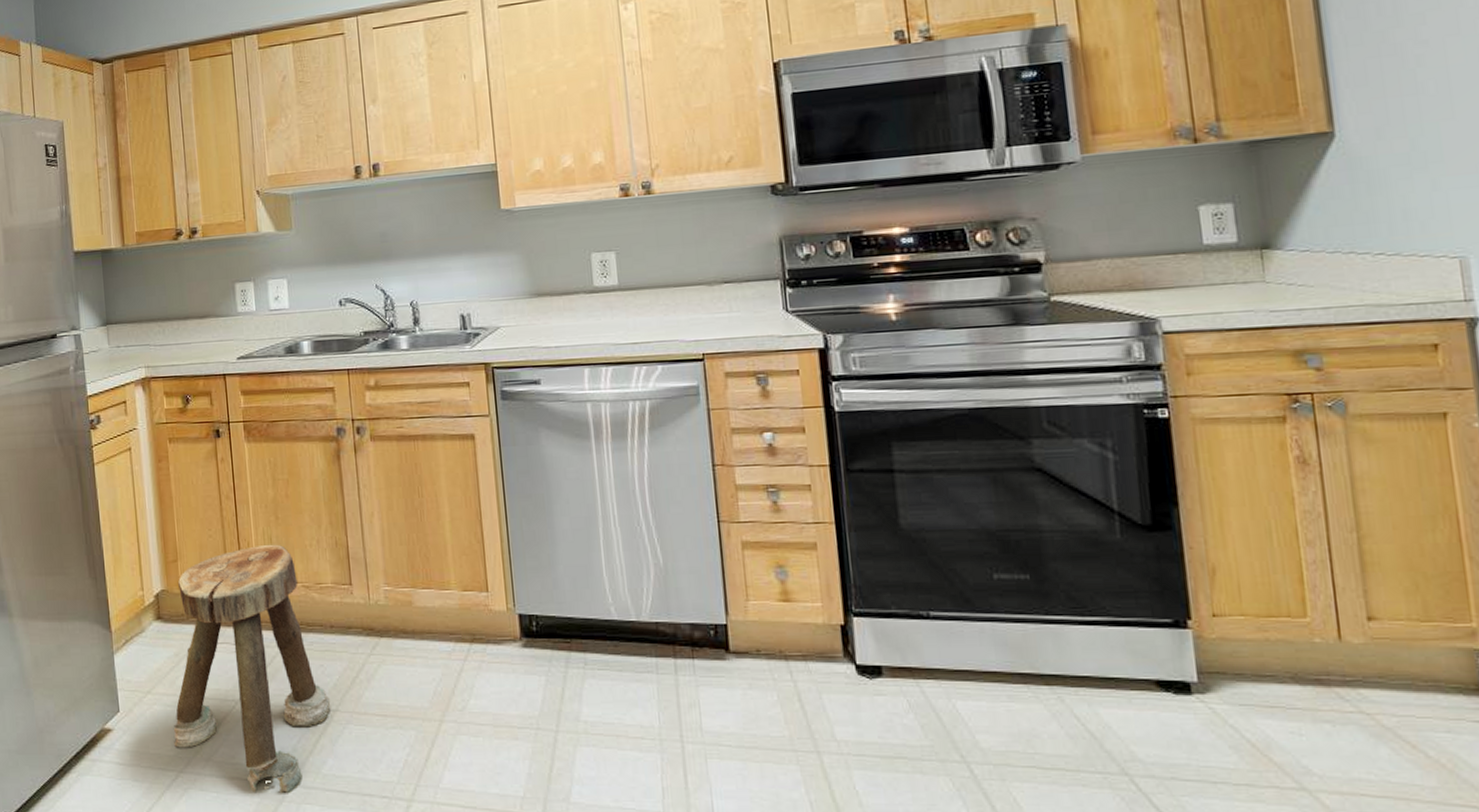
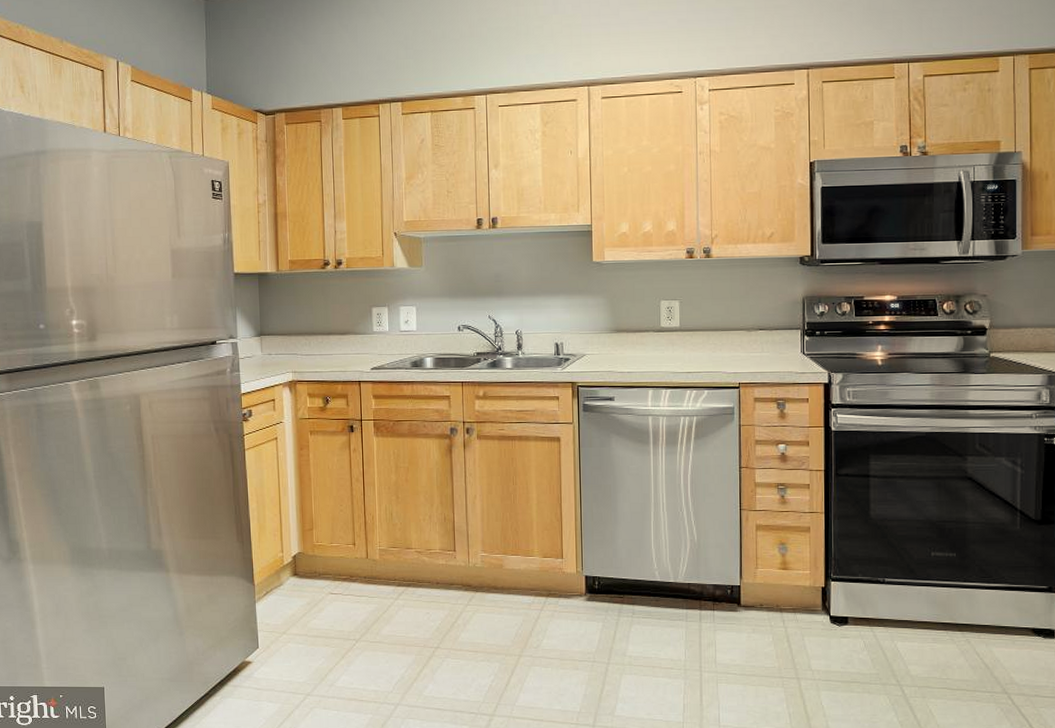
stool: present [173,544,330,794] -> none [303,518,433,711]

